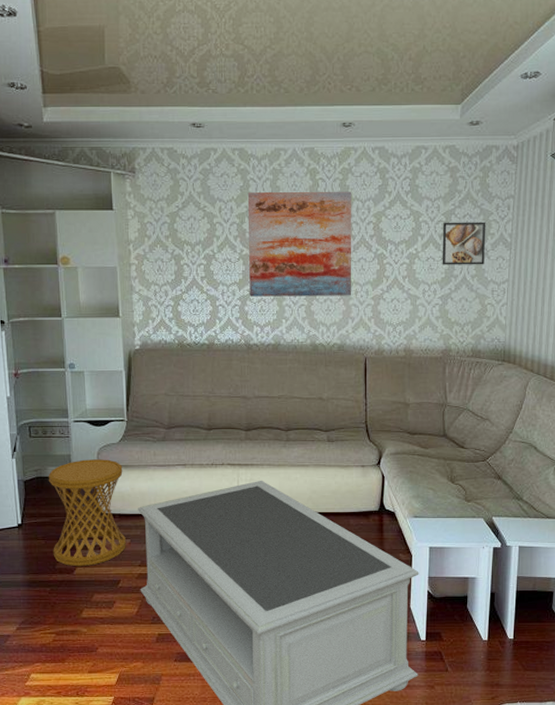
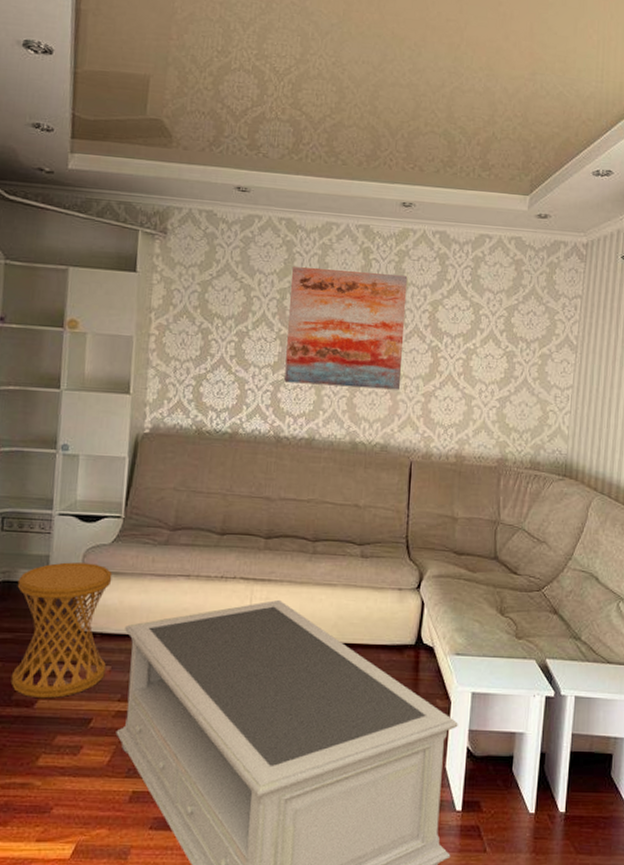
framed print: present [442,222,486,265] -> none [501,317,551,368]

